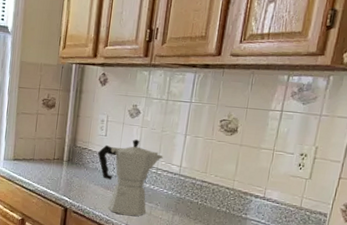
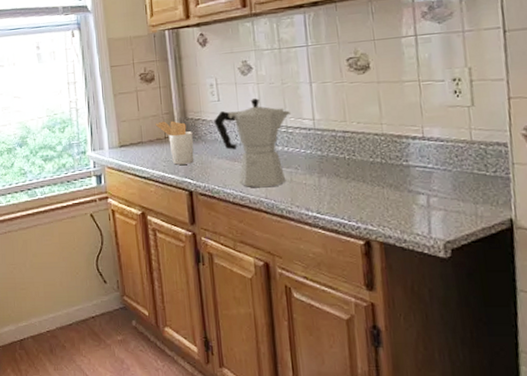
utensil holder: none [47,144,78,185] -> present [155,120,195,165]

